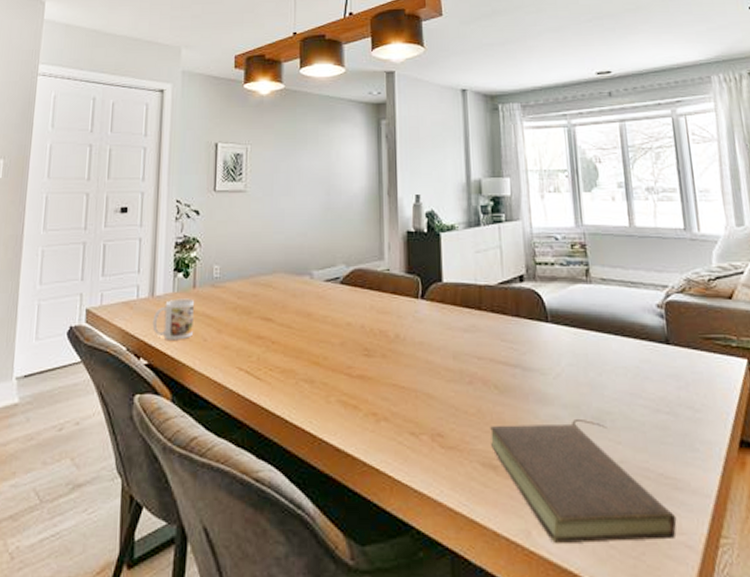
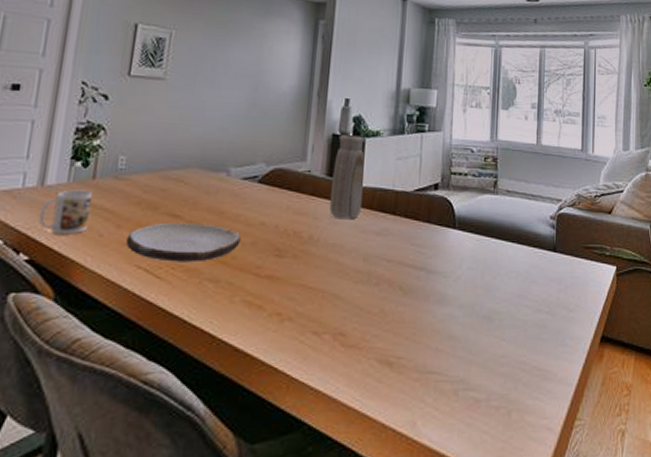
plate: none [227,326,330,364] -> present [126,222,241,263]
vase: none [411,231,445,317] -> present [329,135,365,220]
book: present [490,420,677,544] -> none [389,319,543,433]

